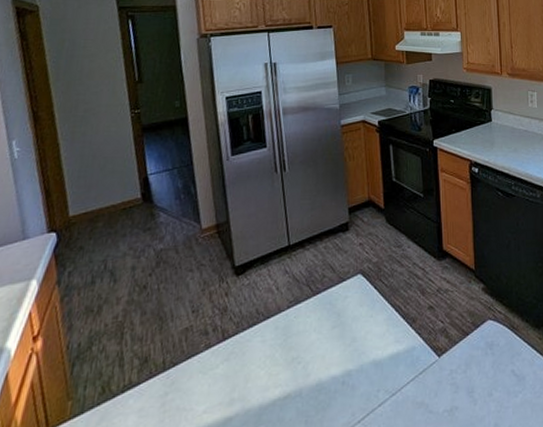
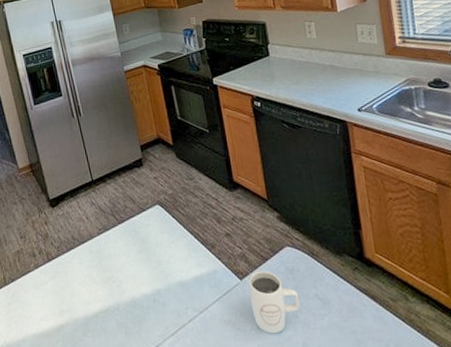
mug: none [446,346,496,415] -> present [248,270,300,334]

